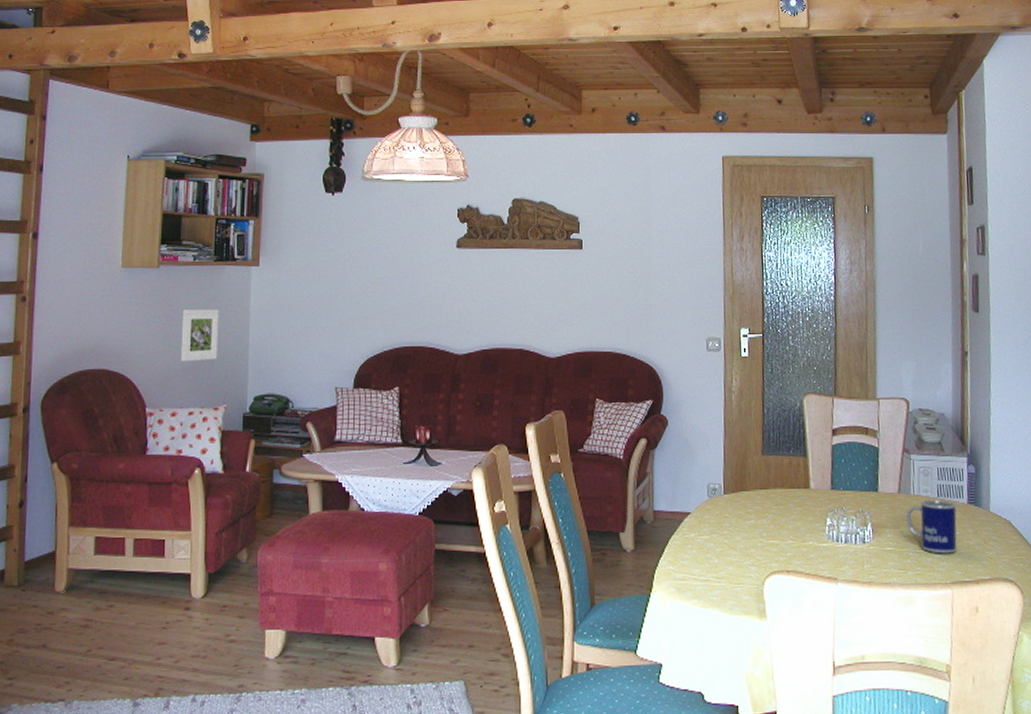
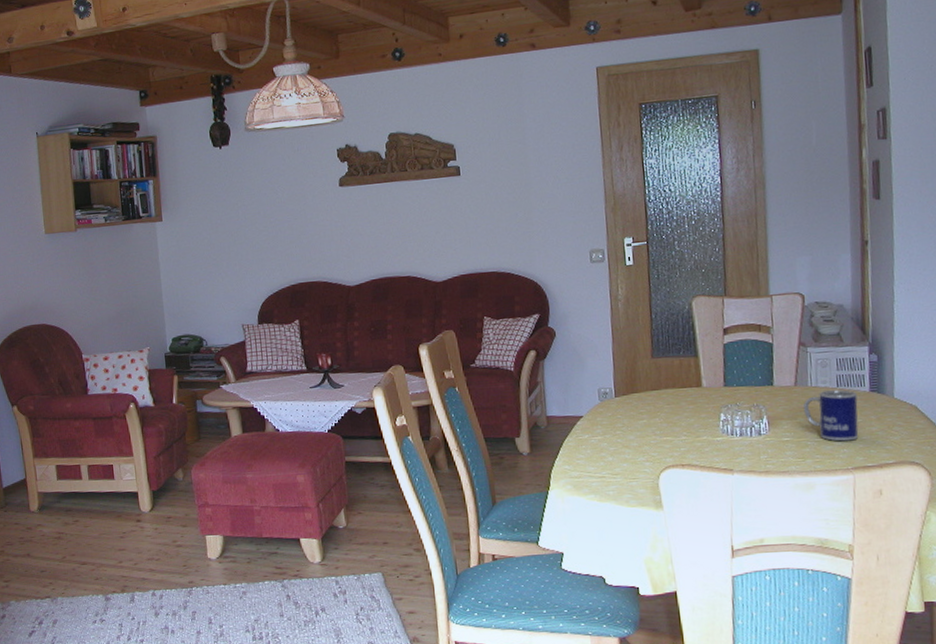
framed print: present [180,309,220,362] -> none [101,263,137,313]

